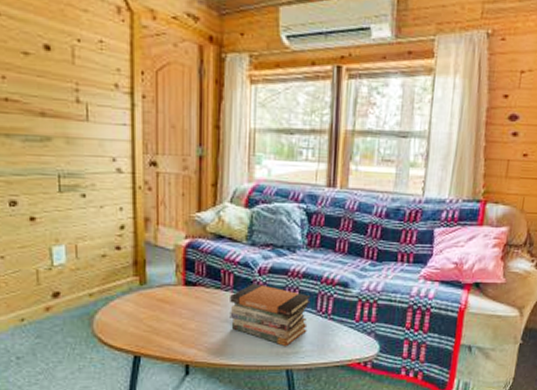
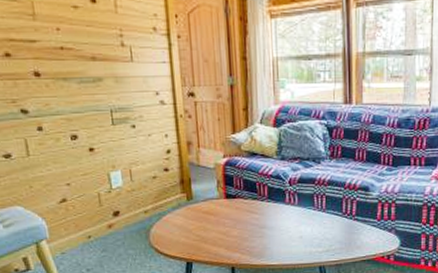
book stack: present [230,283,311,347] -> none [266,192,336,247]

